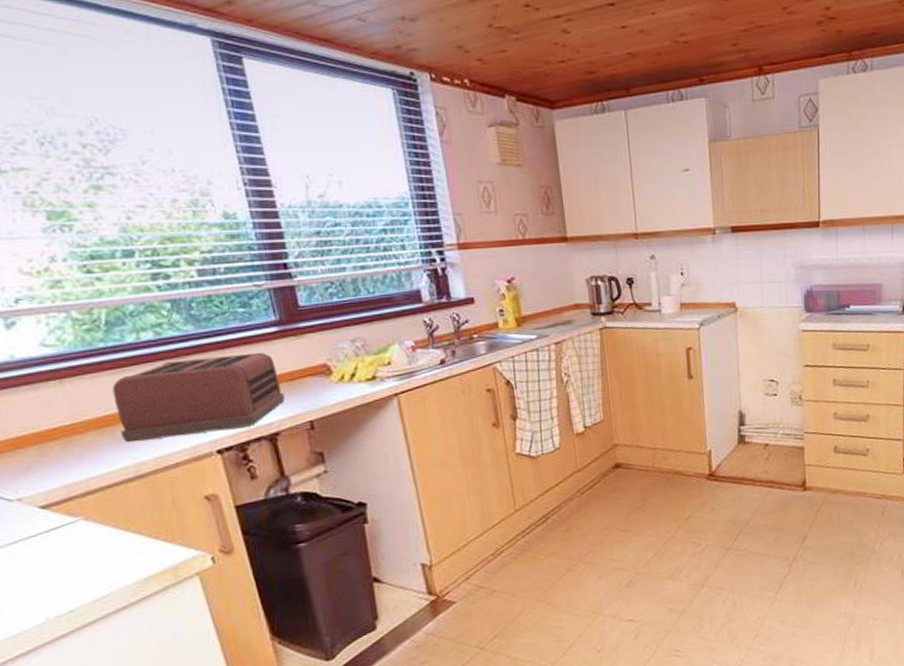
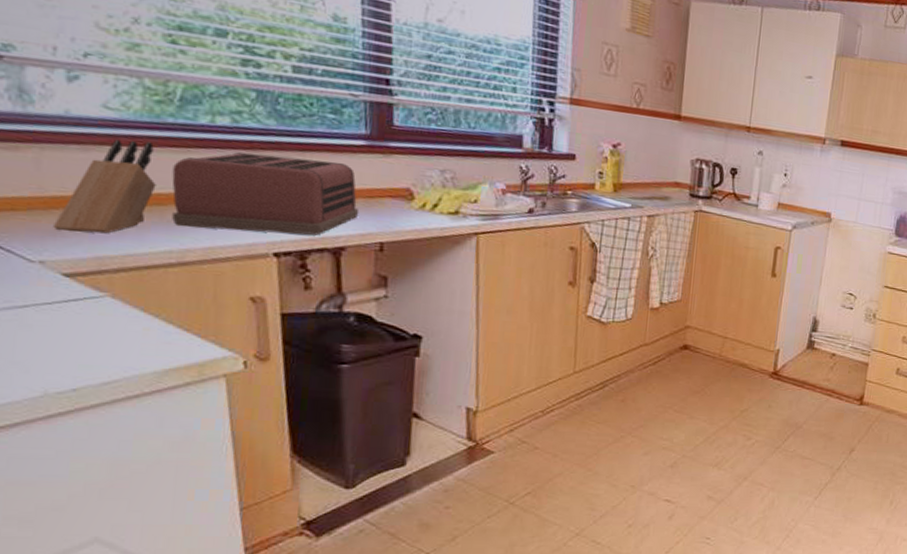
knife block: none [22,369,102,468] -> present [53,139,156,234]

